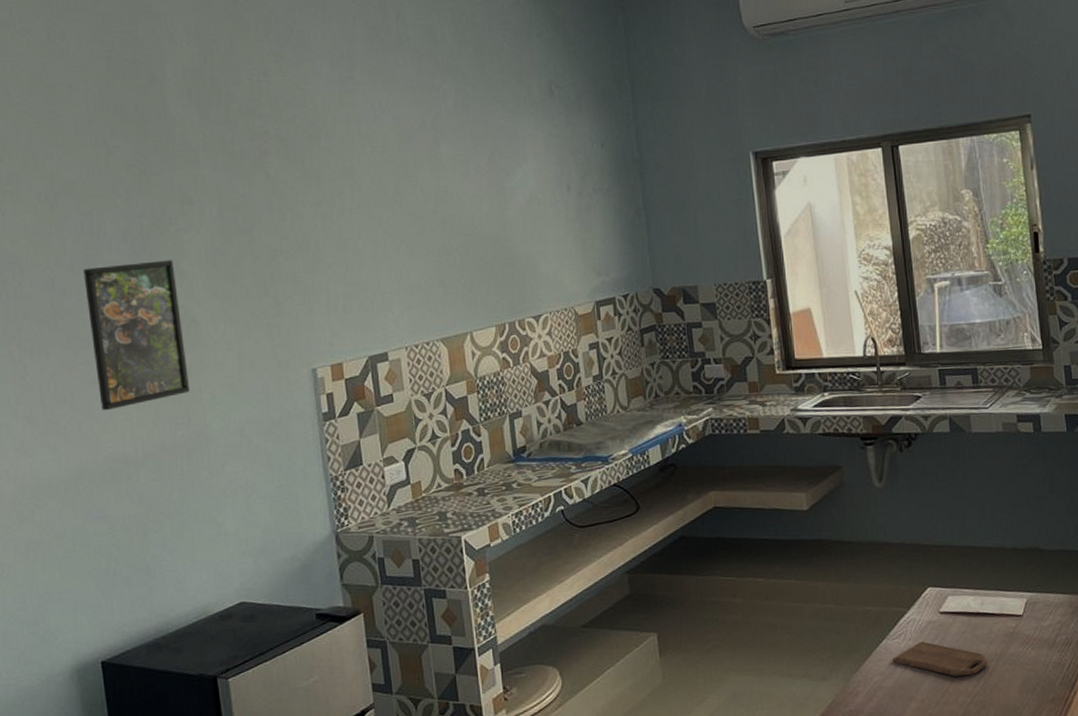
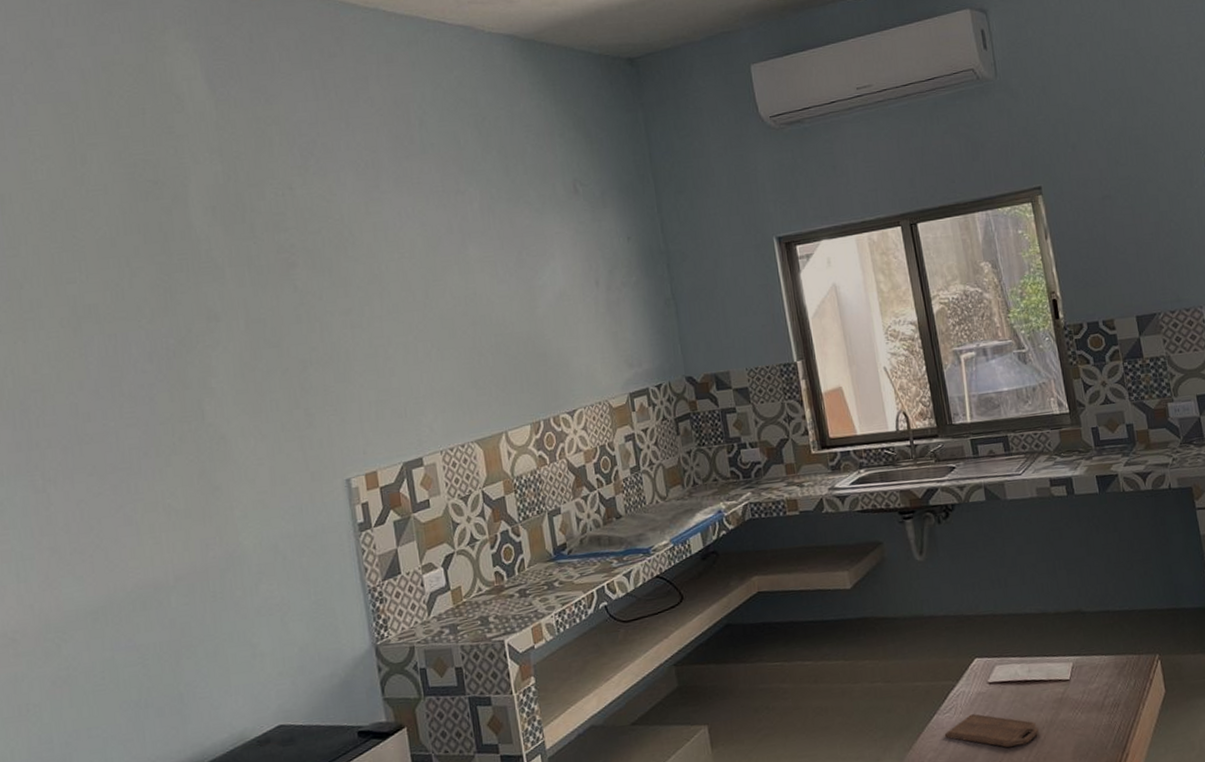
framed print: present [83,260,190,410] -> none [108,378,221,536]

